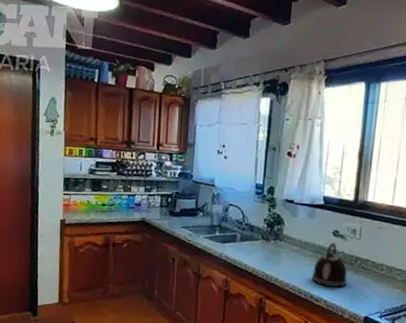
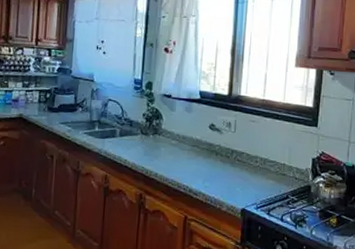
kettle: present [311,242,347,288] -> none [190,136,224,181]

